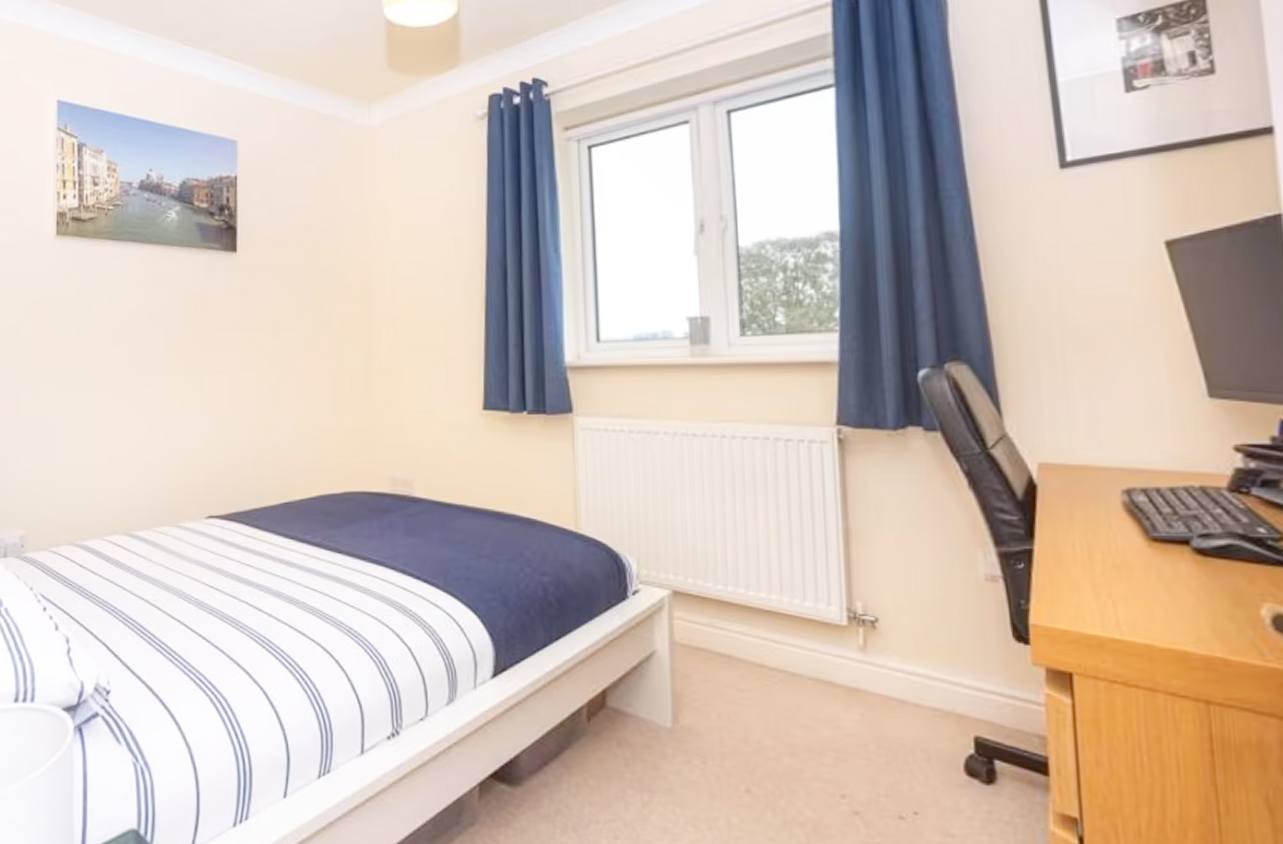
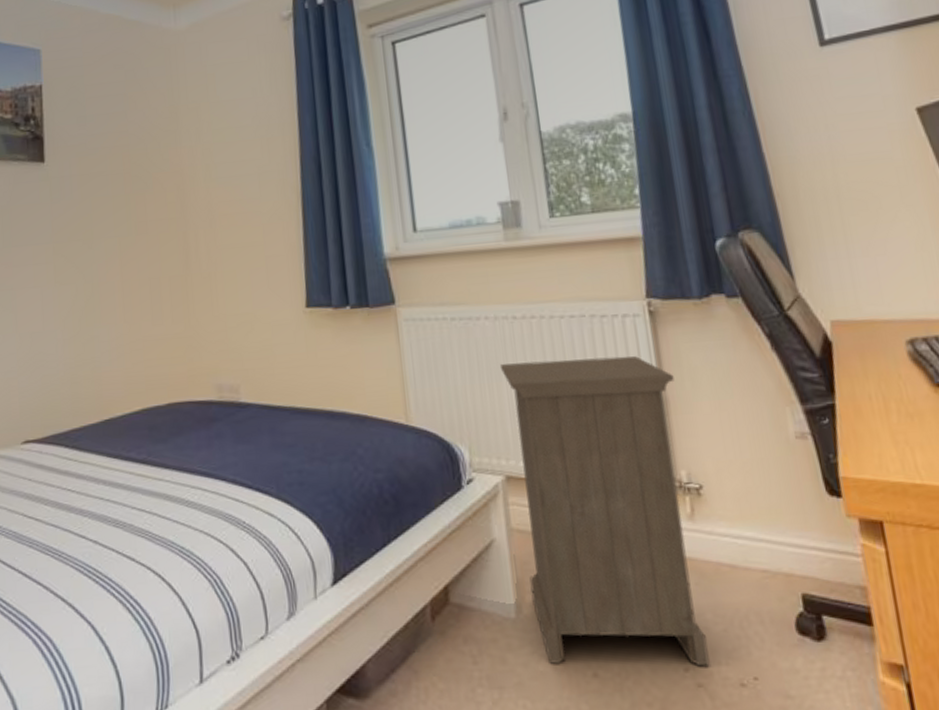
nightstand: none [675,481,868,796] -> present [499,356,710,667]

